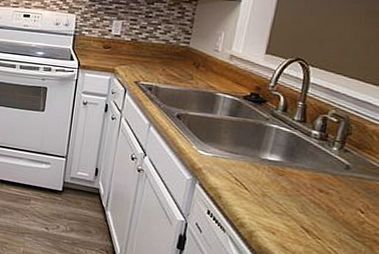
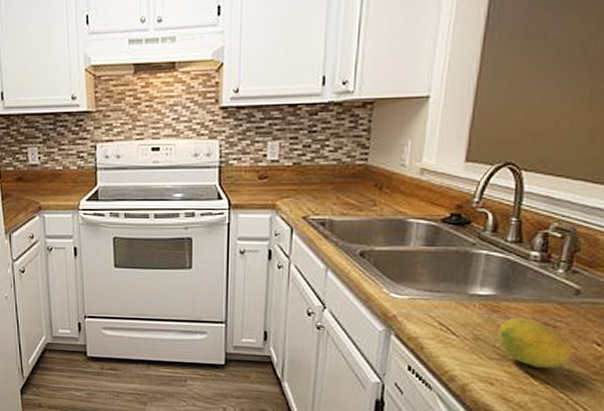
fruit: none [281,181,341,227] -> present [497,317,573,369]

